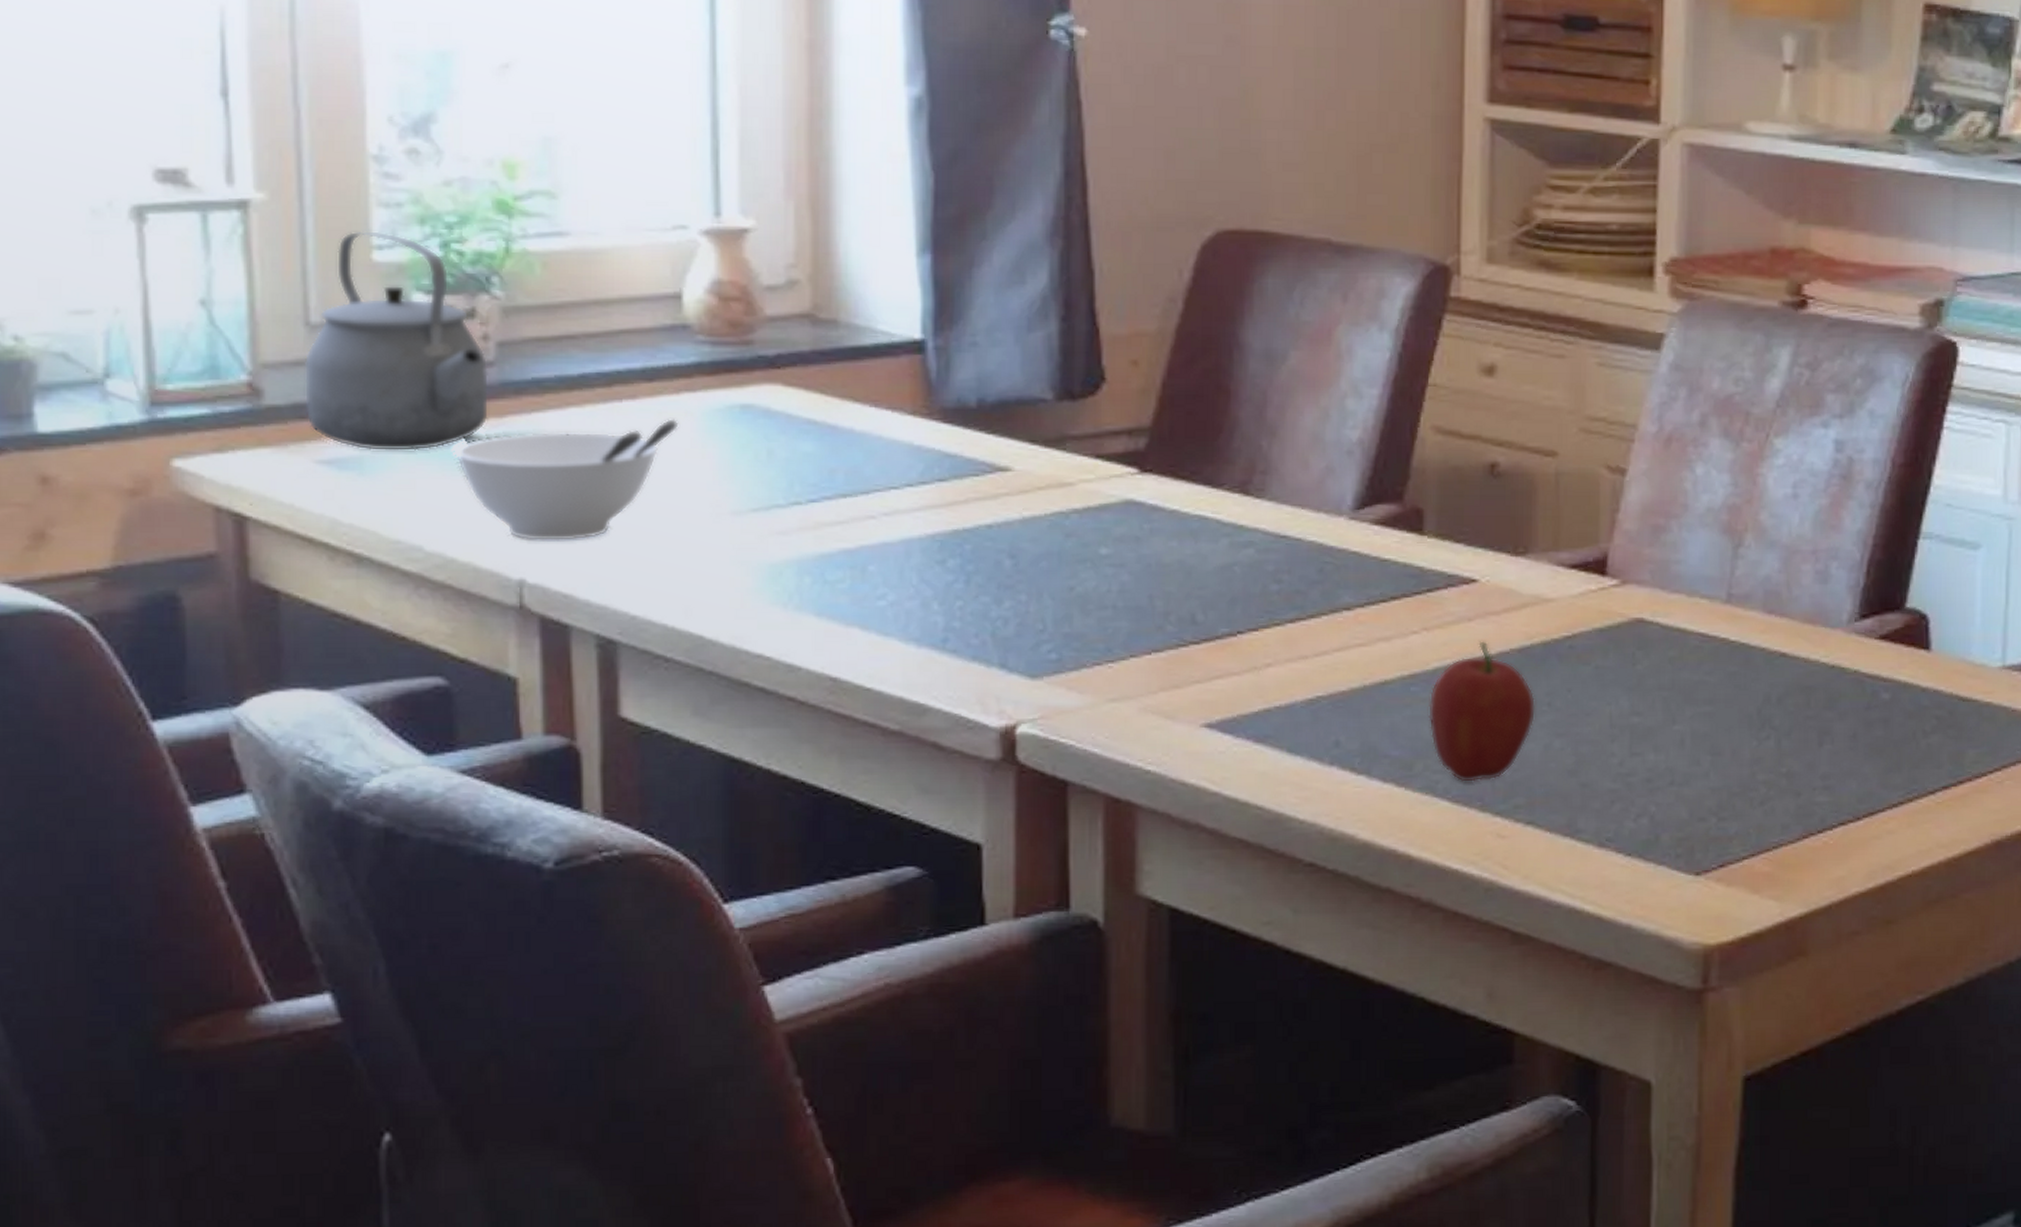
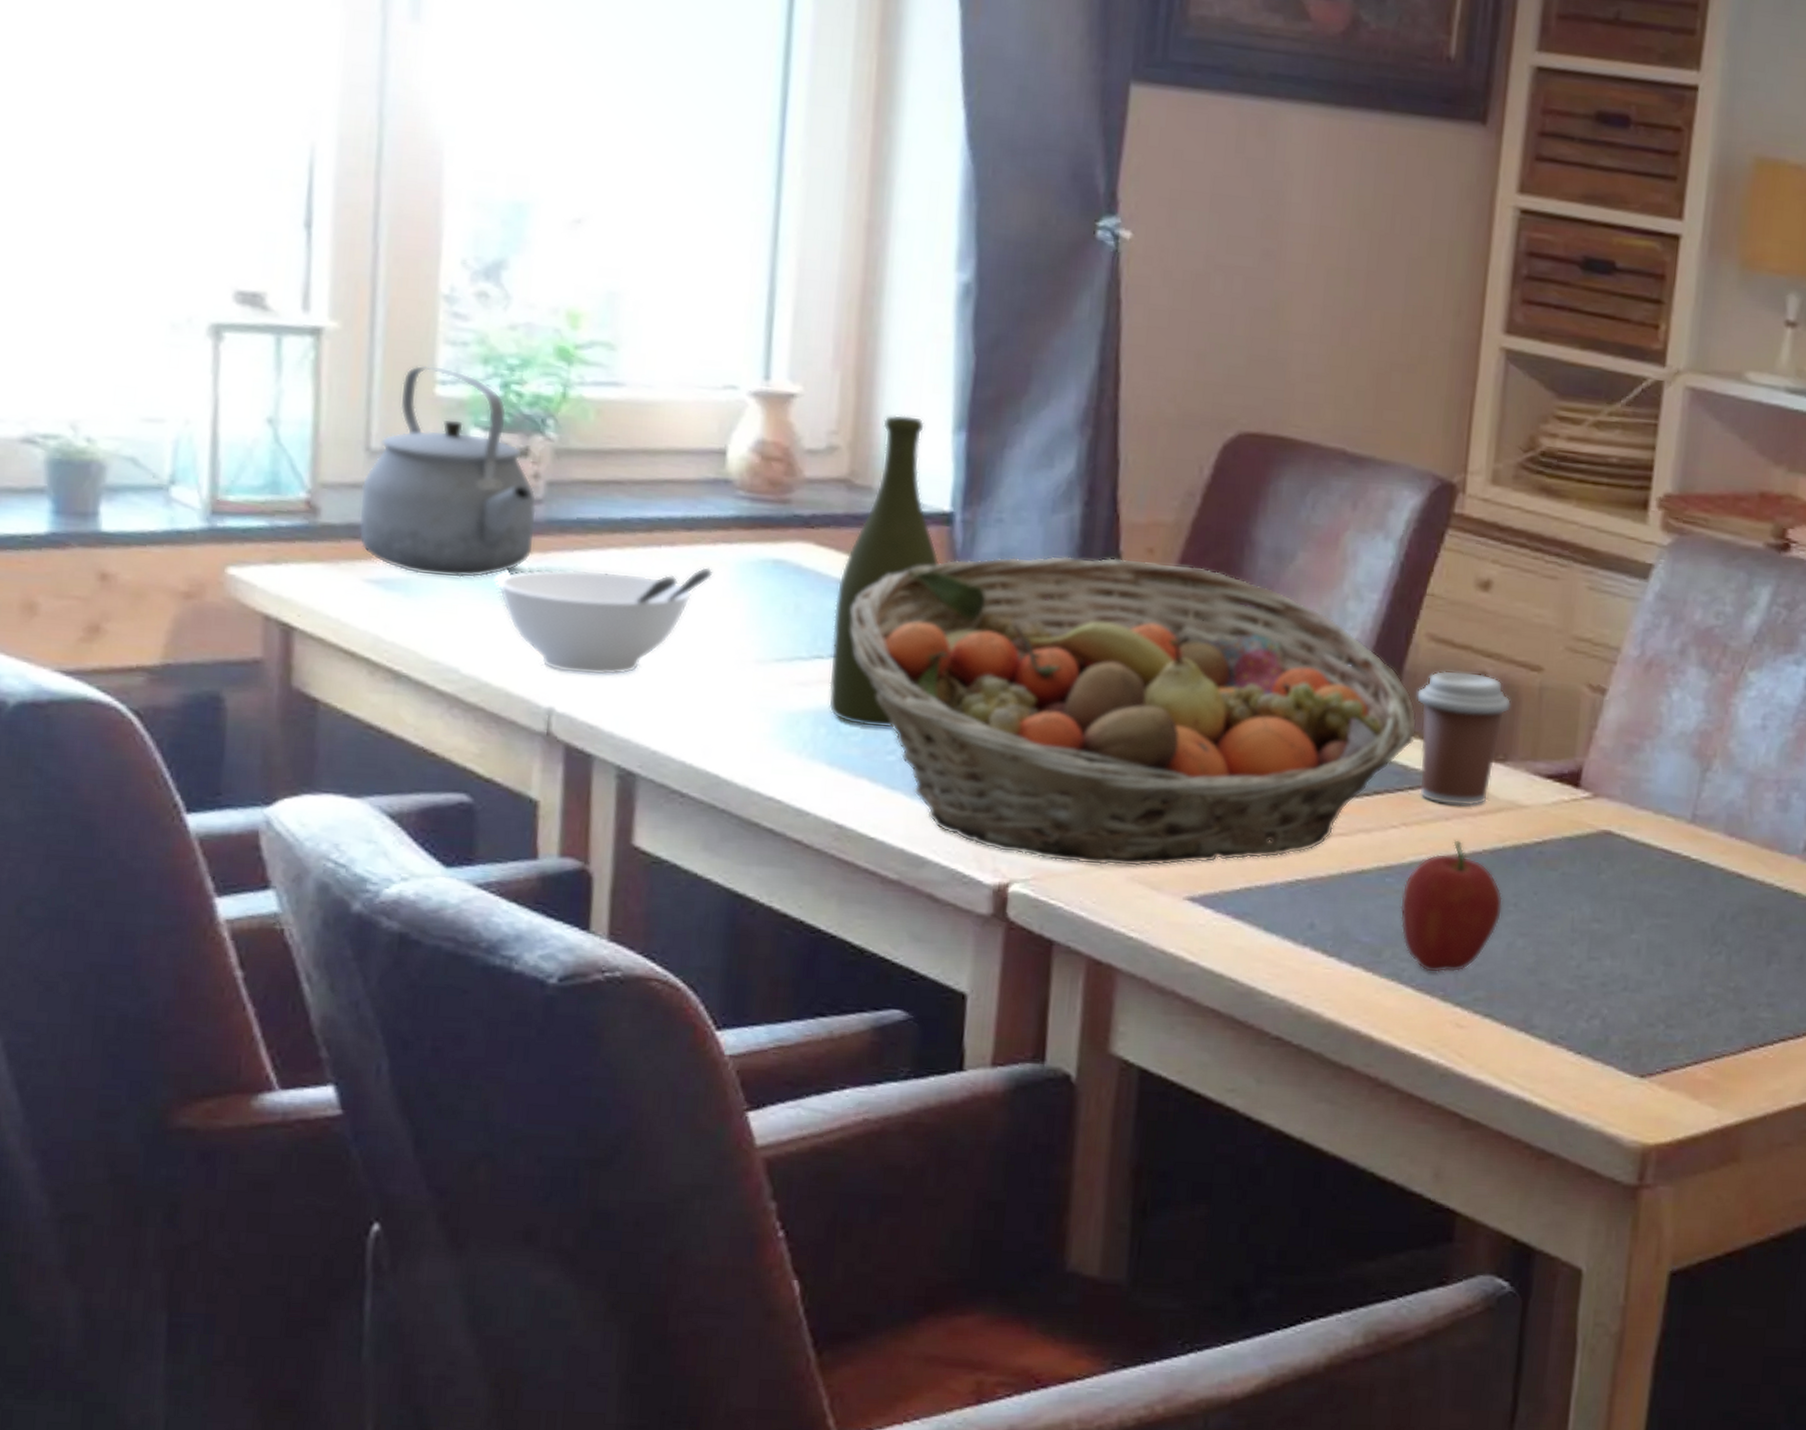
bottle: none [809,241,915,573] -> present [828,414,940,729]
fruit basket: none [826,373,1430,697] -> present [850,555,1417,867]
coffee cup: none [1426,463,1527,605] -> present [1416,670,1512,807]

